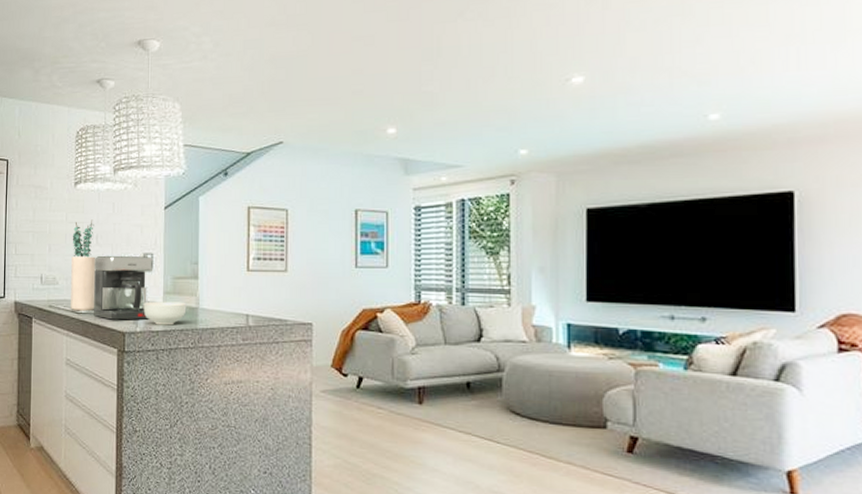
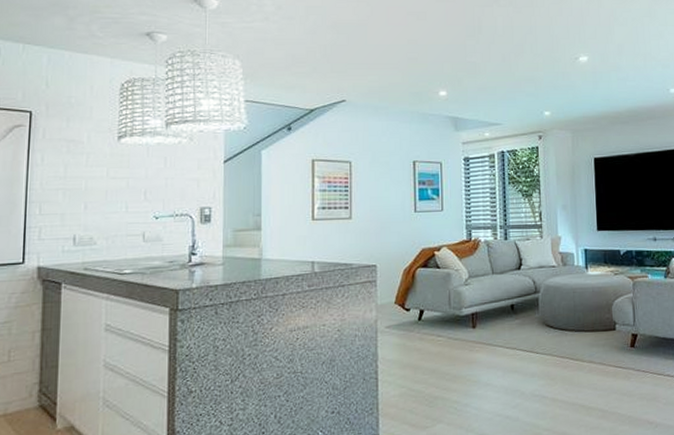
vase: present [71,219,96,311] -> none [112,174,144,272]
coffee maker: present [94,255,154,320] -> none [141,210,212,278]
bowl: present [143,301,187,326] -> none [200,254,249,279]

